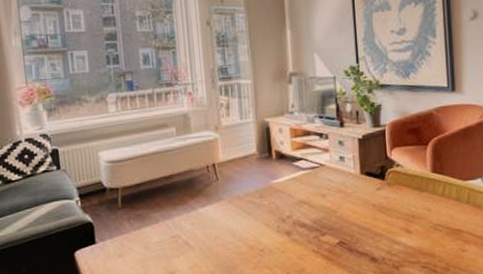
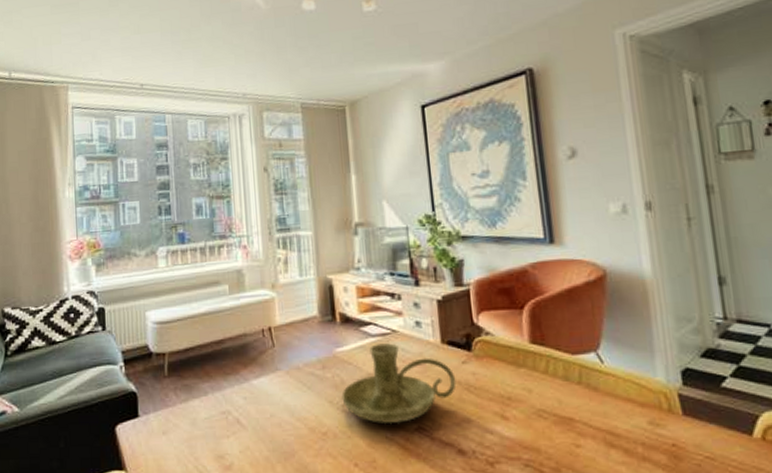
candle holder: none [276,175,372,241] -> present [341,343,457,425]

